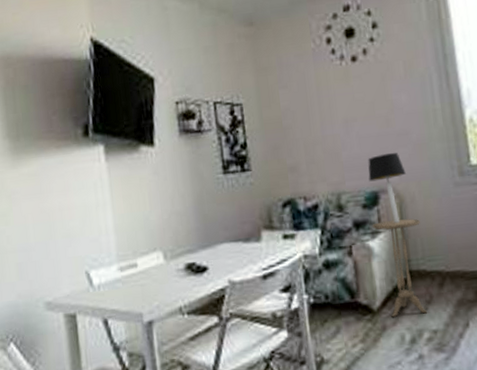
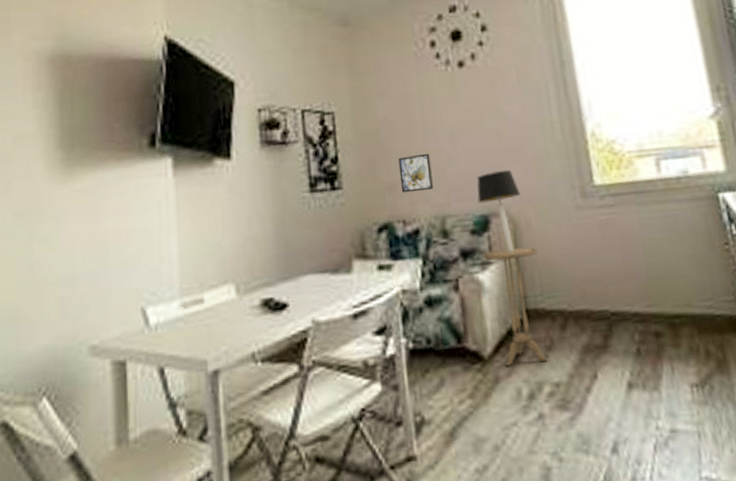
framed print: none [299,138,330,174] -> present [398,153,433,193]

